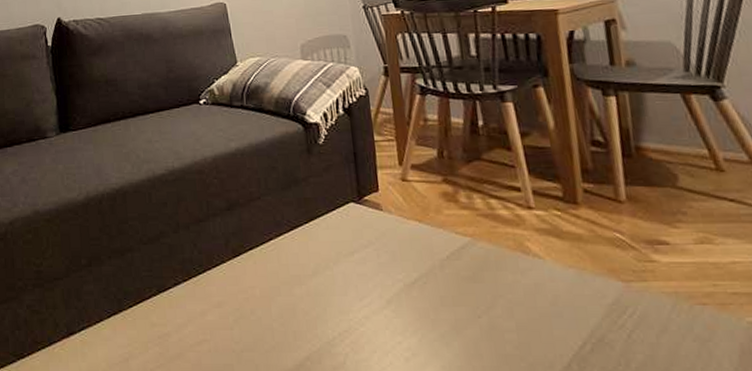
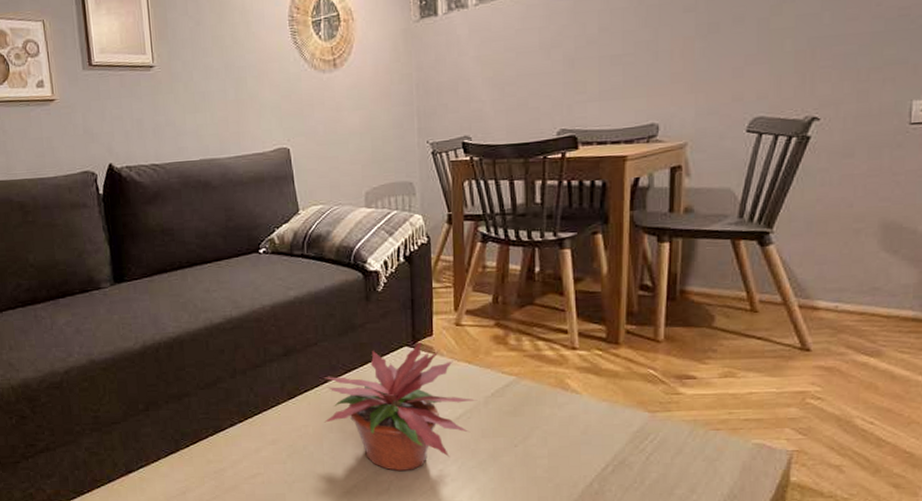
potted plant: none [269,197,433,342] -> present [324,341,478,471]

